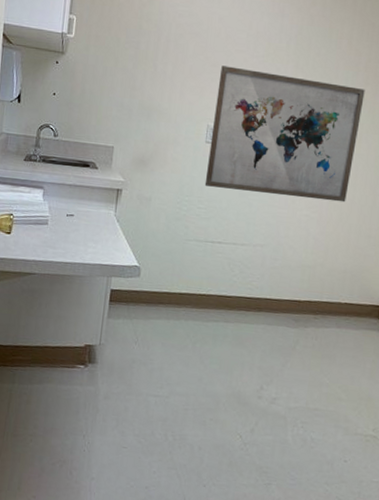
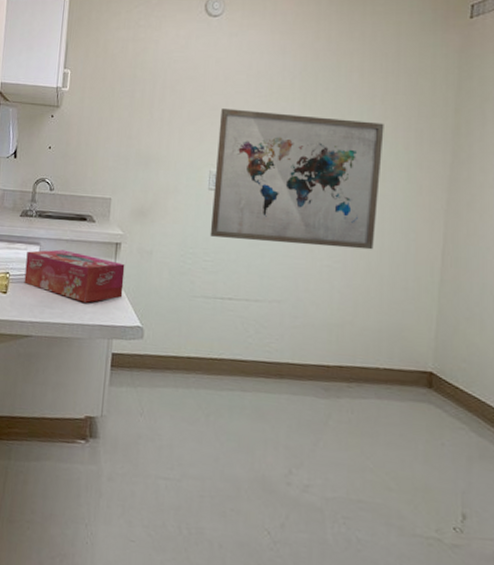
tissue box: none [28,193,125,244] -> present [24,249,125,303]

